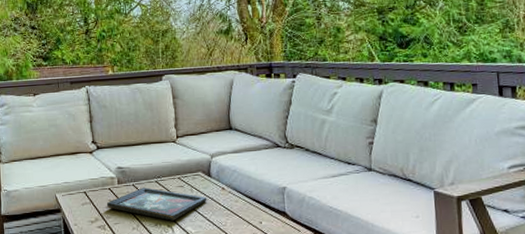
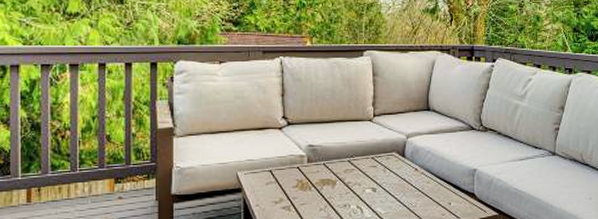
decorative tray: present [106,187,207,221] -> none [293,167,399,201]

